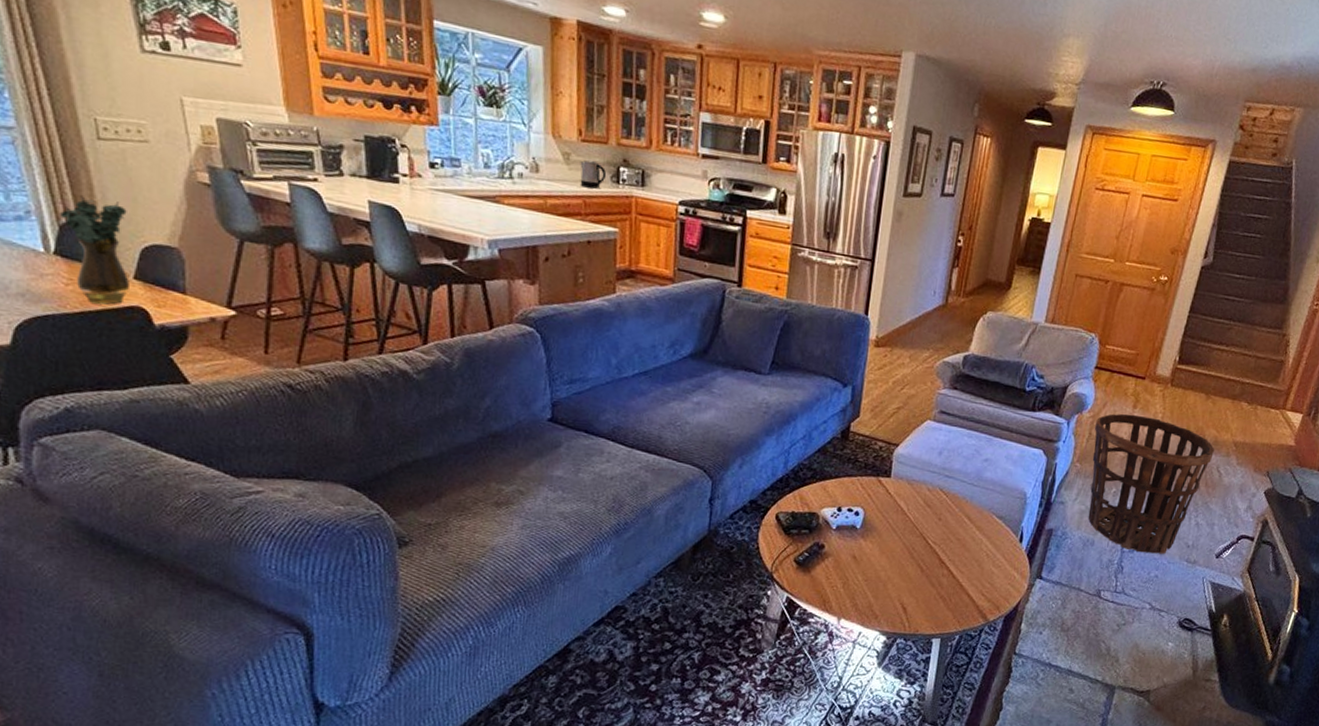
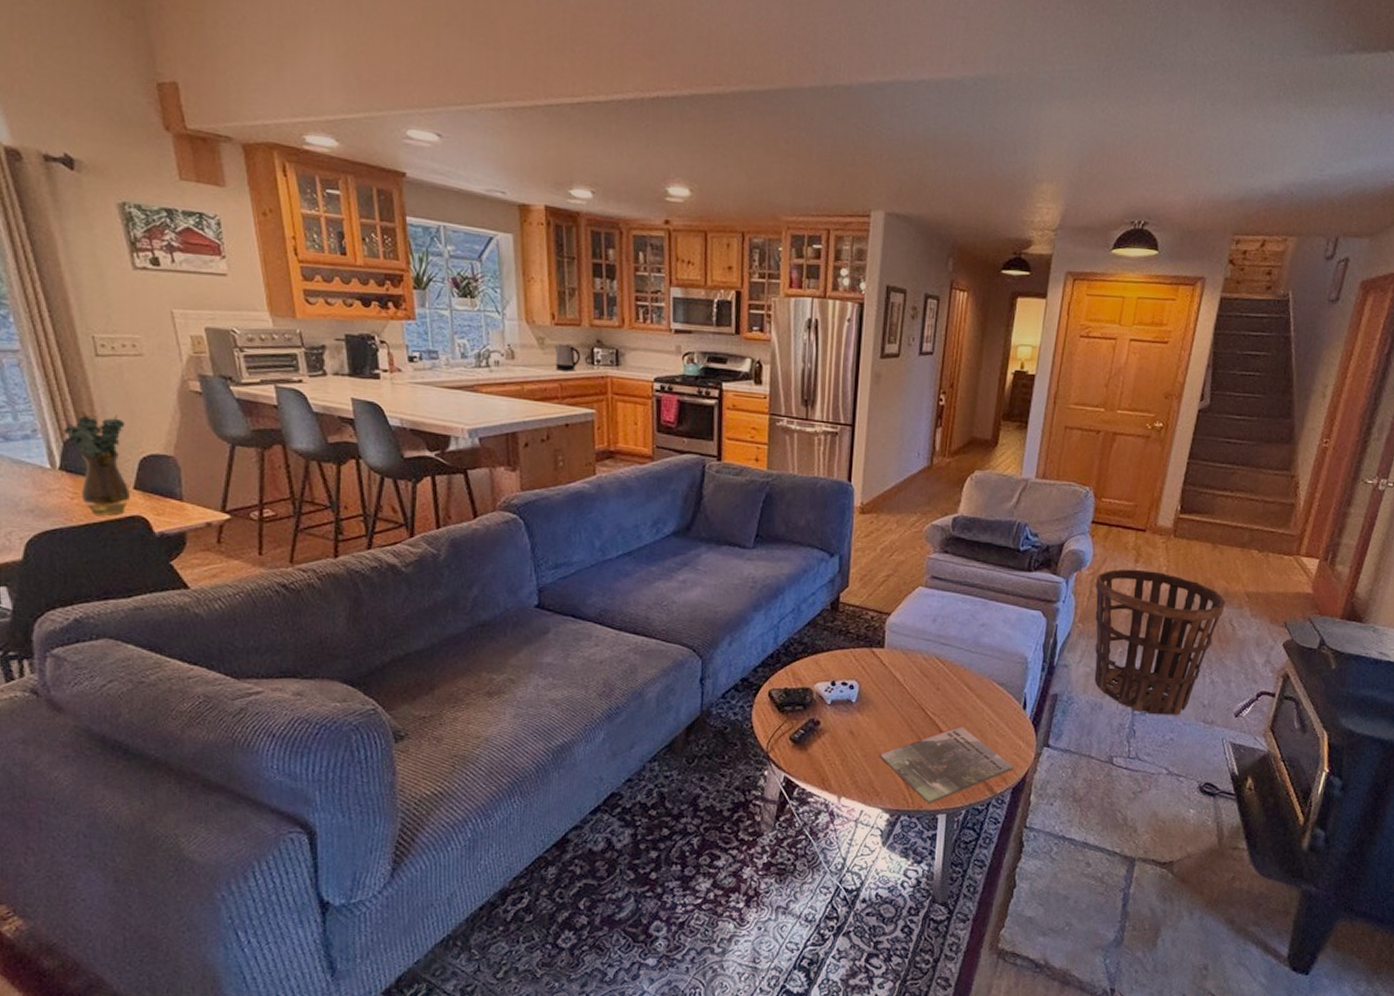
magazine: none [880,555,1008,629] -> present [880,725,1014,805]

